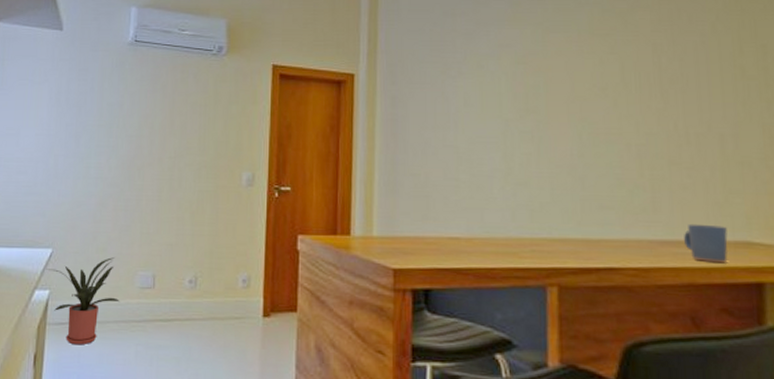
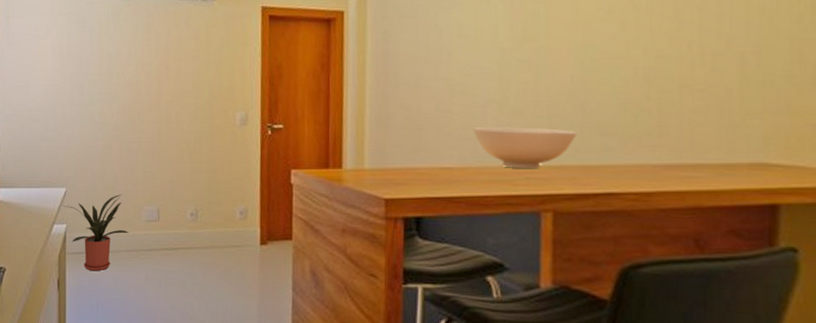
bowl: none [480,197,579,242] -> present [473,127,577,169]
mug: present [684,223,728,263] -> none [692,147,741,186]

